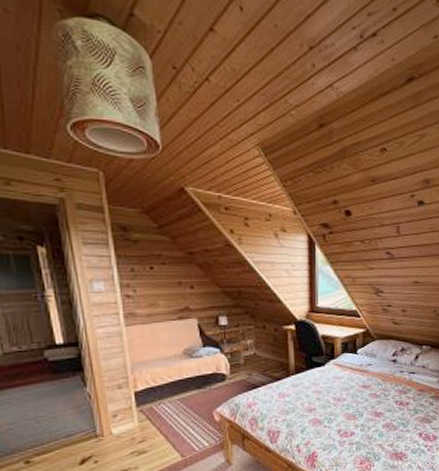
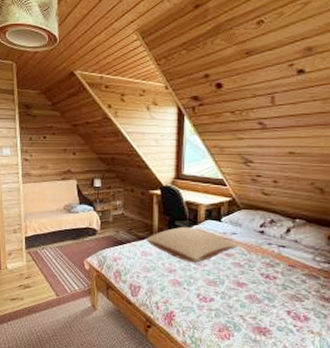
pillow: none [282,361,374,399] -> present [146,226,238,263]

